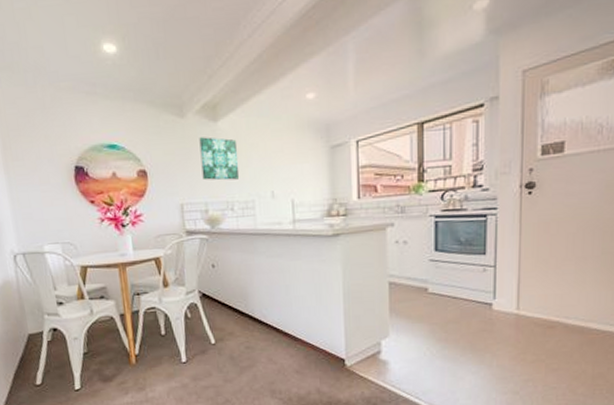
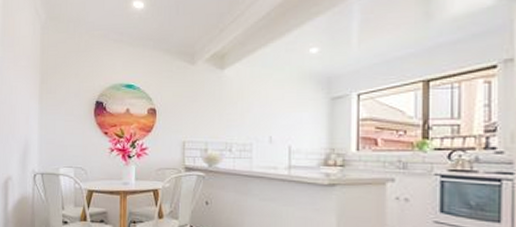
wall art: present [199,137,240,181] -> none [205,82,241,123]

